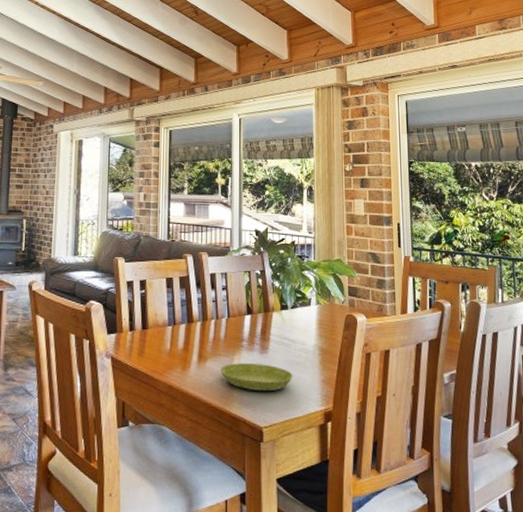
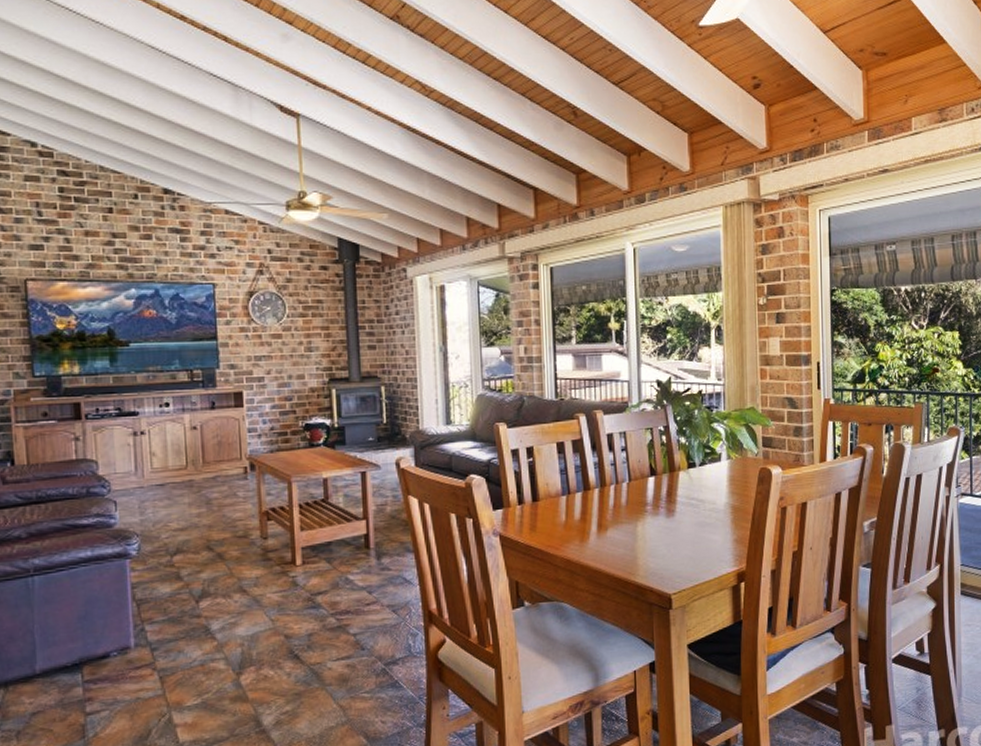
saucer: present [221,363,293,392] -> none [623,528,703,558]

